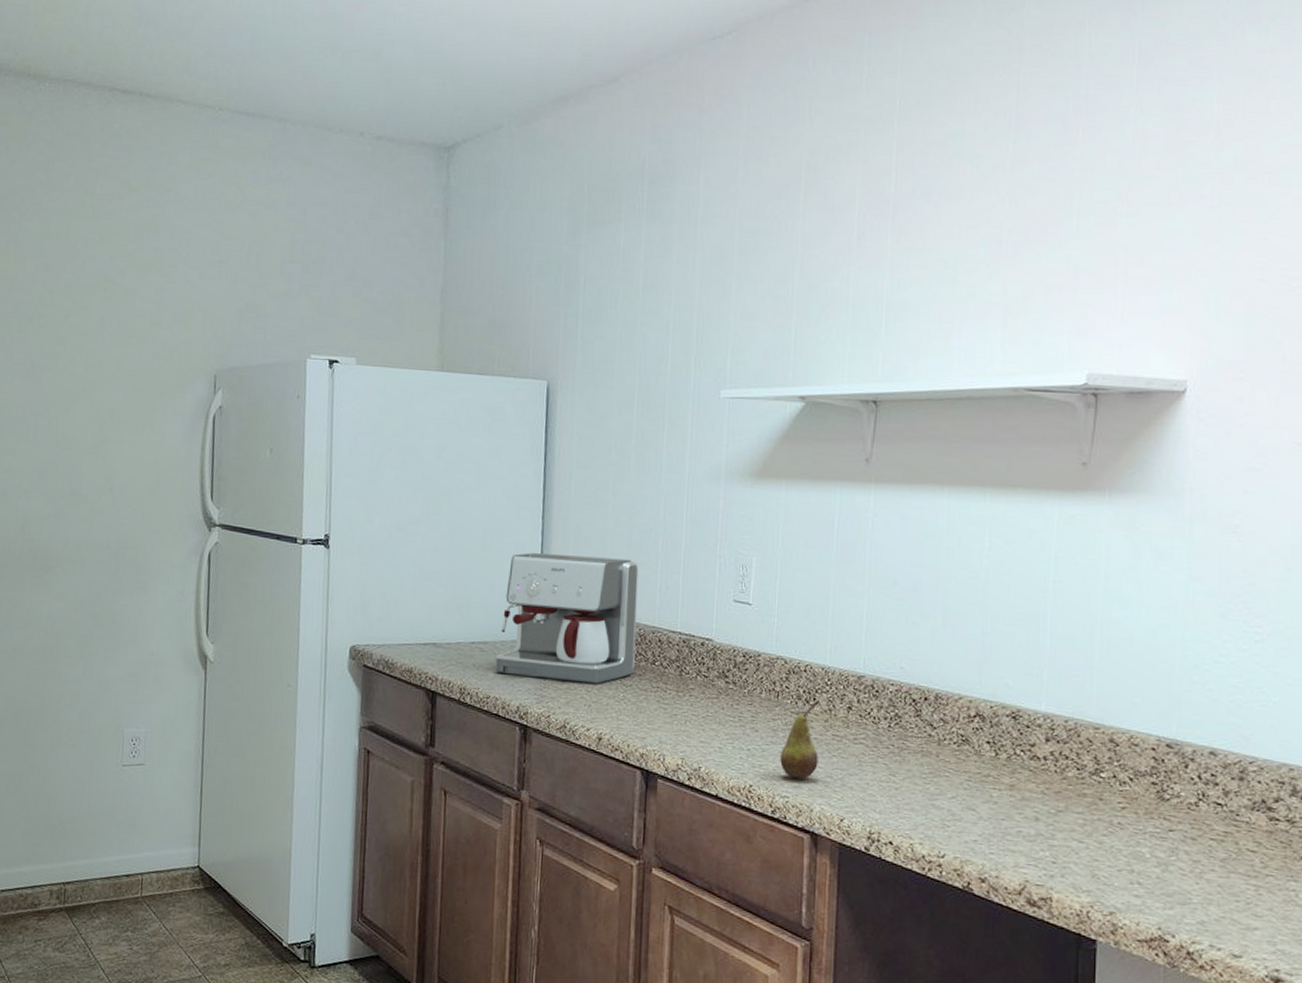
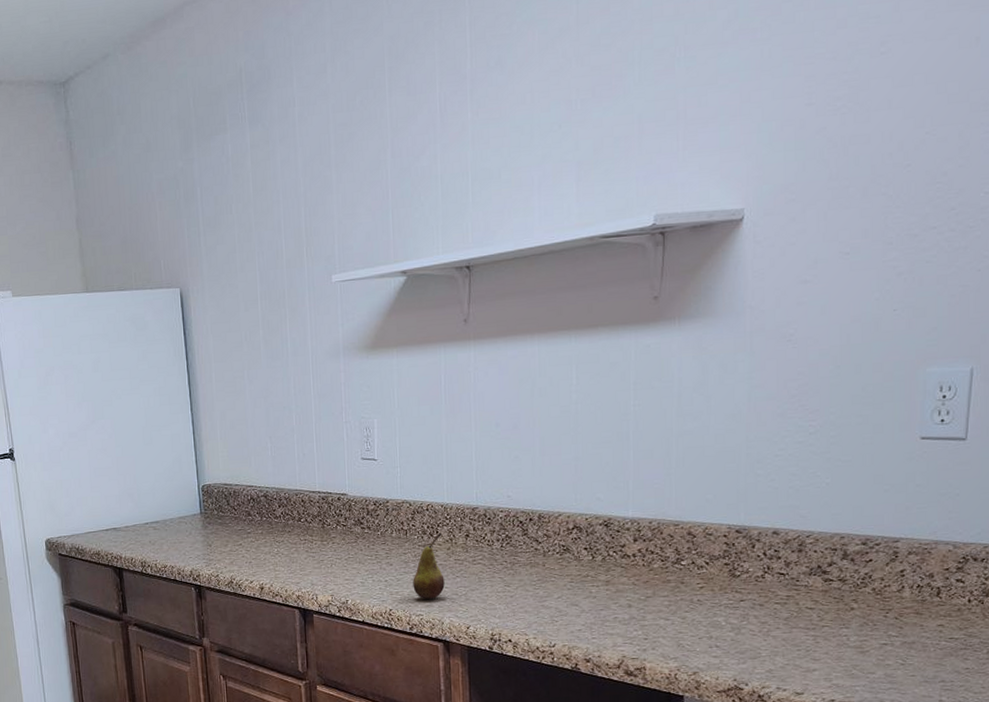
coffee maker: present [495,553,639,684] -> none [167,435,284,546]

